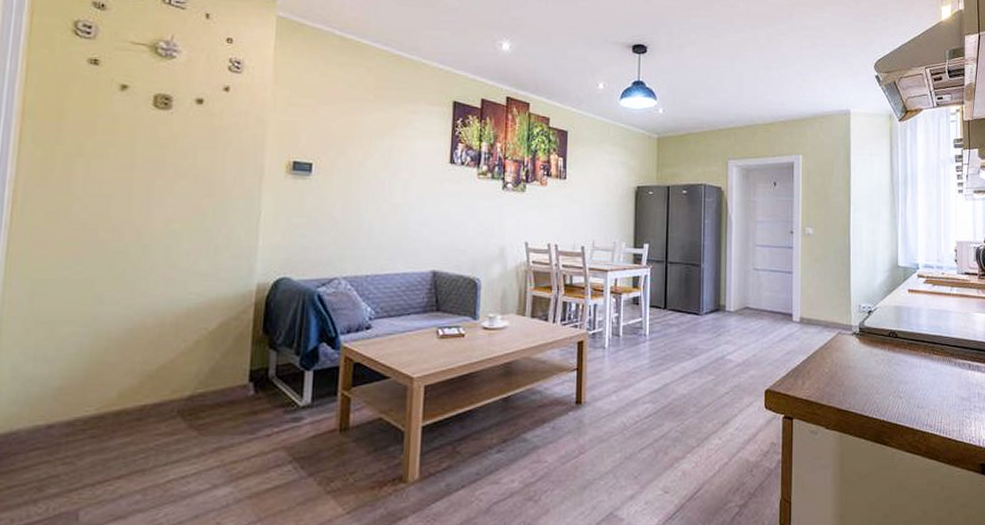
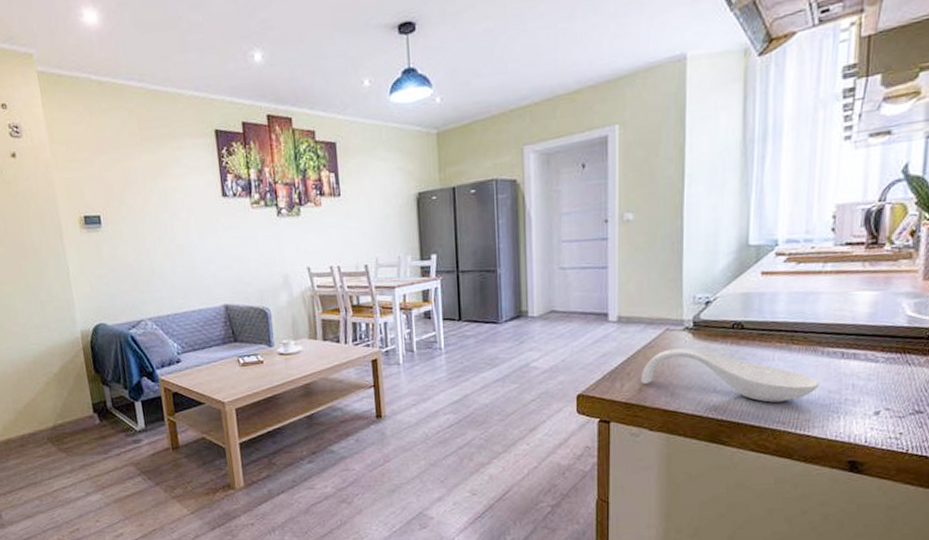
spoon rest: none [818,351,955,406] -> present [640,348,820,403]

